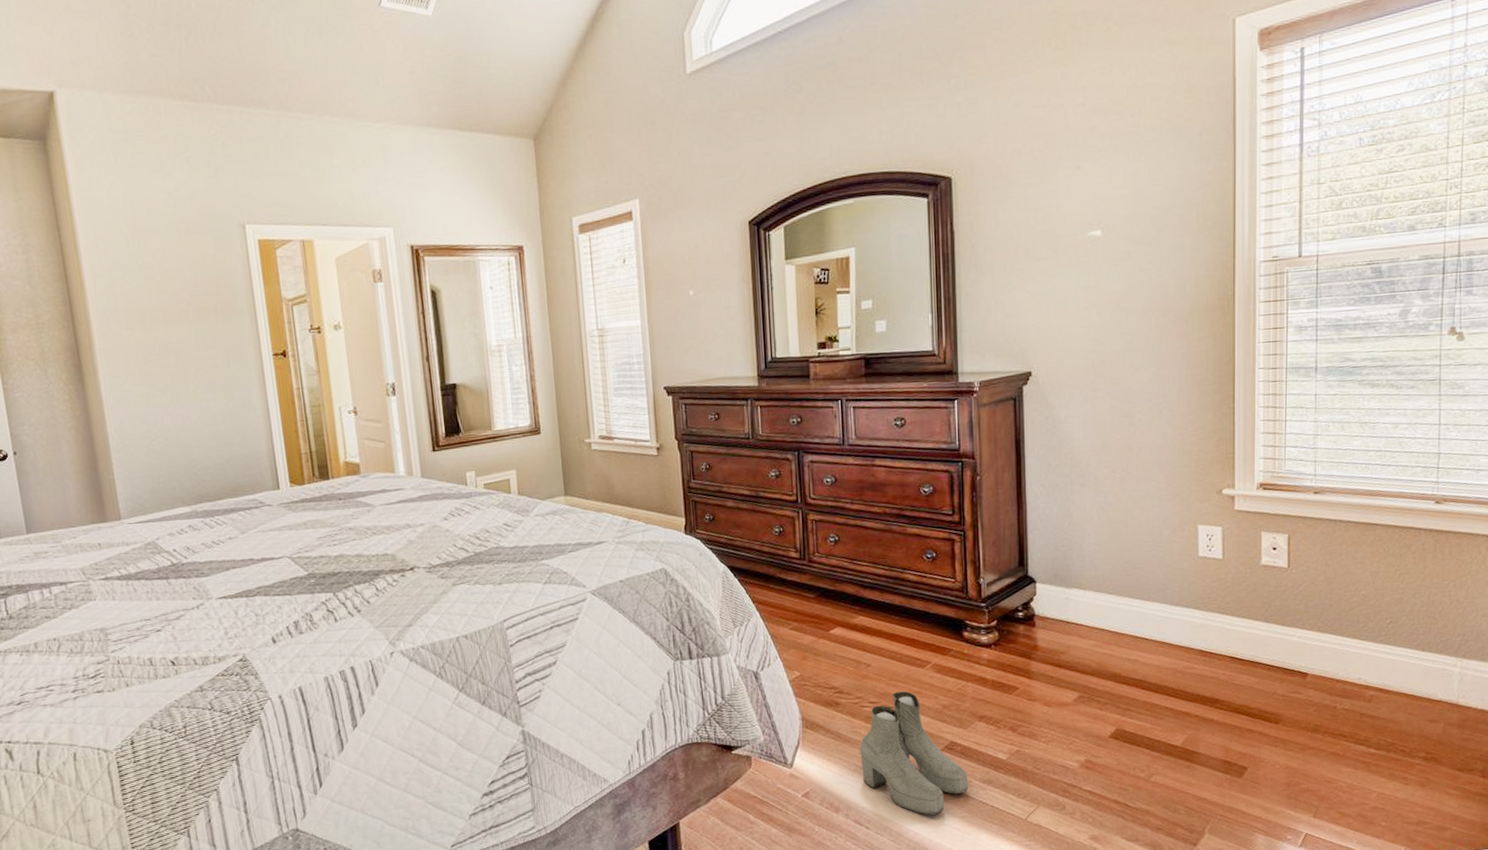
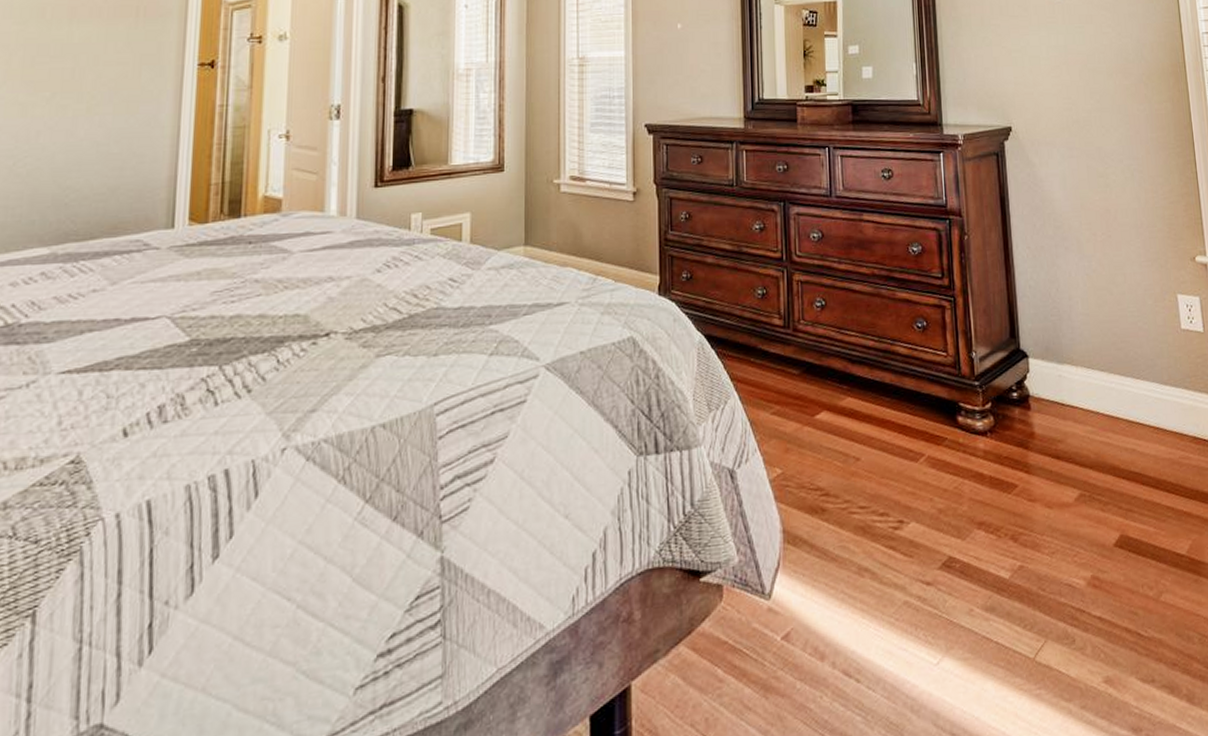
boots: present [859,691,969,815] -> none [848,492,970,659]

